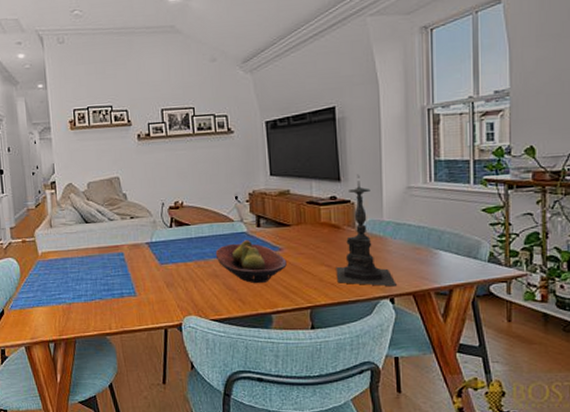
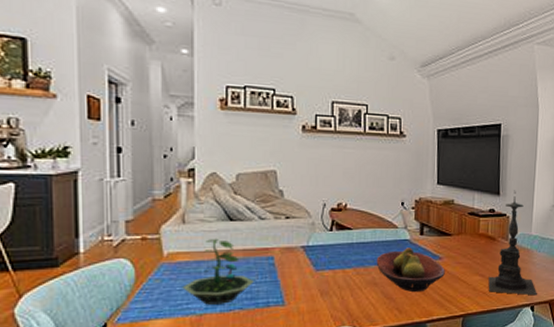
terrarium: none [54,239,109,295] -> present [182,239,254,305]

